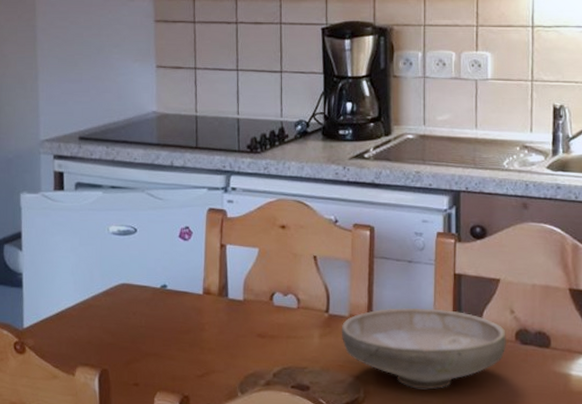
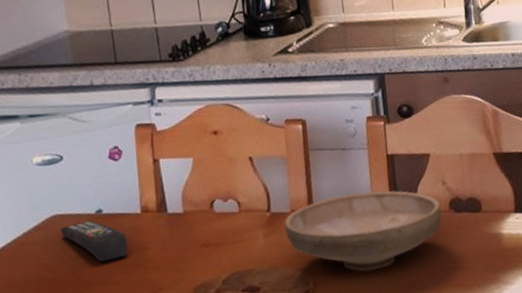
remote control: none [126,294,187,335] -> present [60,220,128,262]

